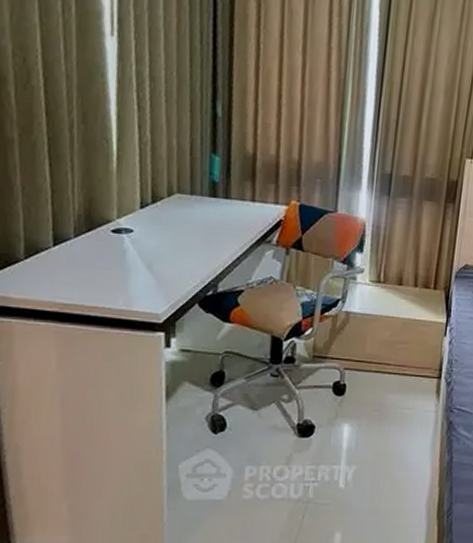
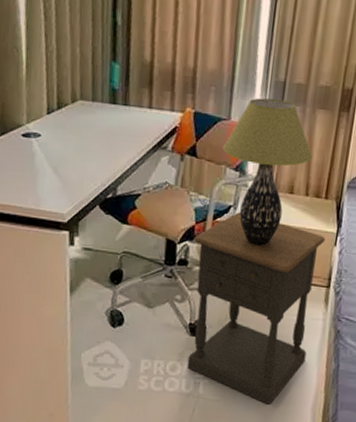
nightstand: none [295,305,435,504] -> present [187,212,325,404]
table lamp: none [329,190,421,339] -> present [222,98,313,246]

